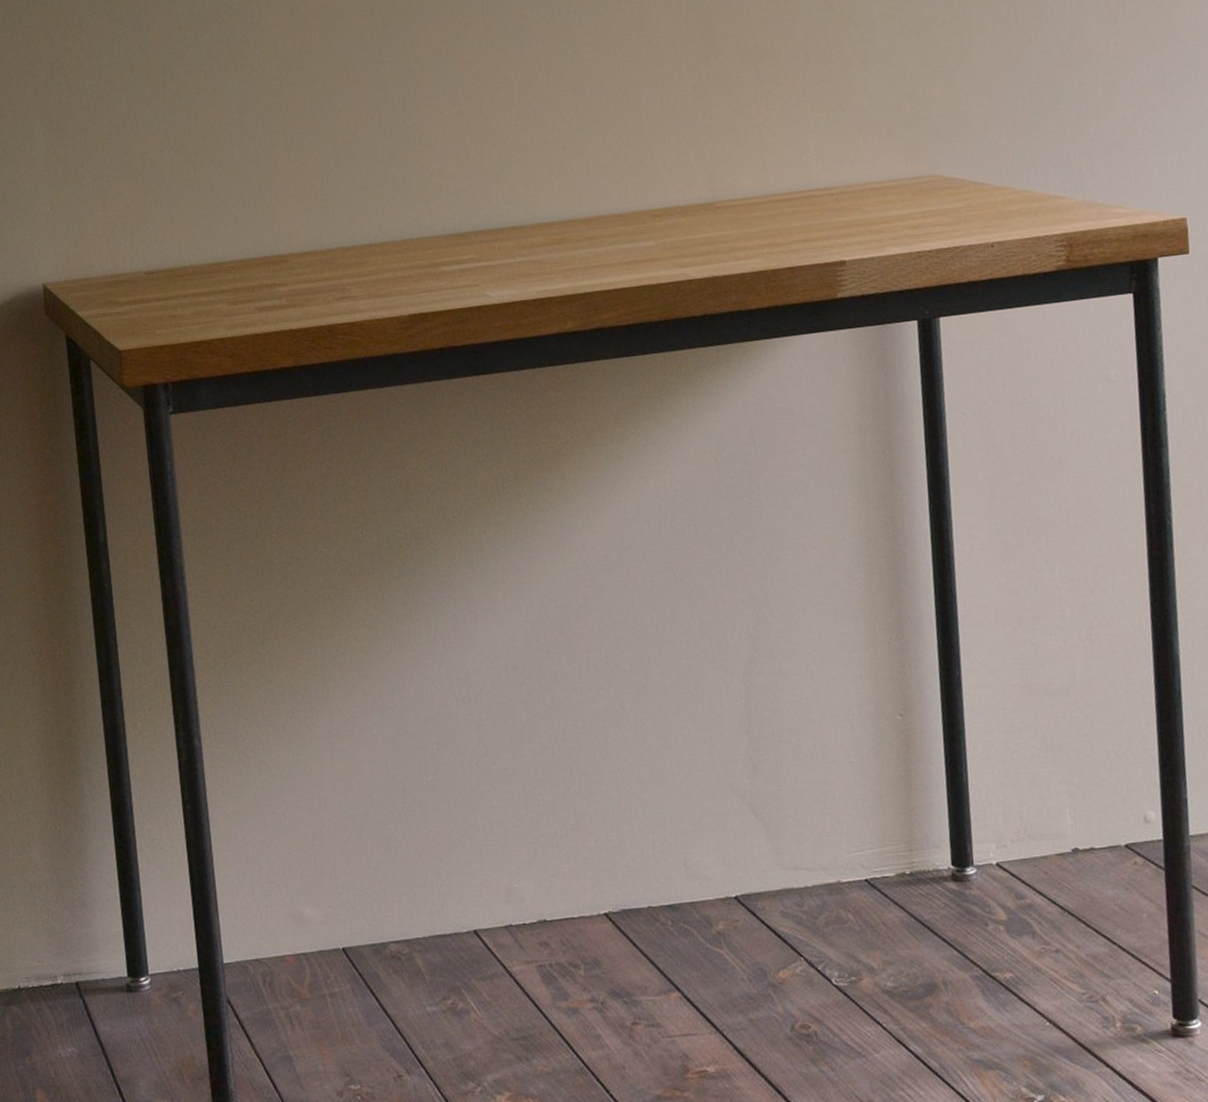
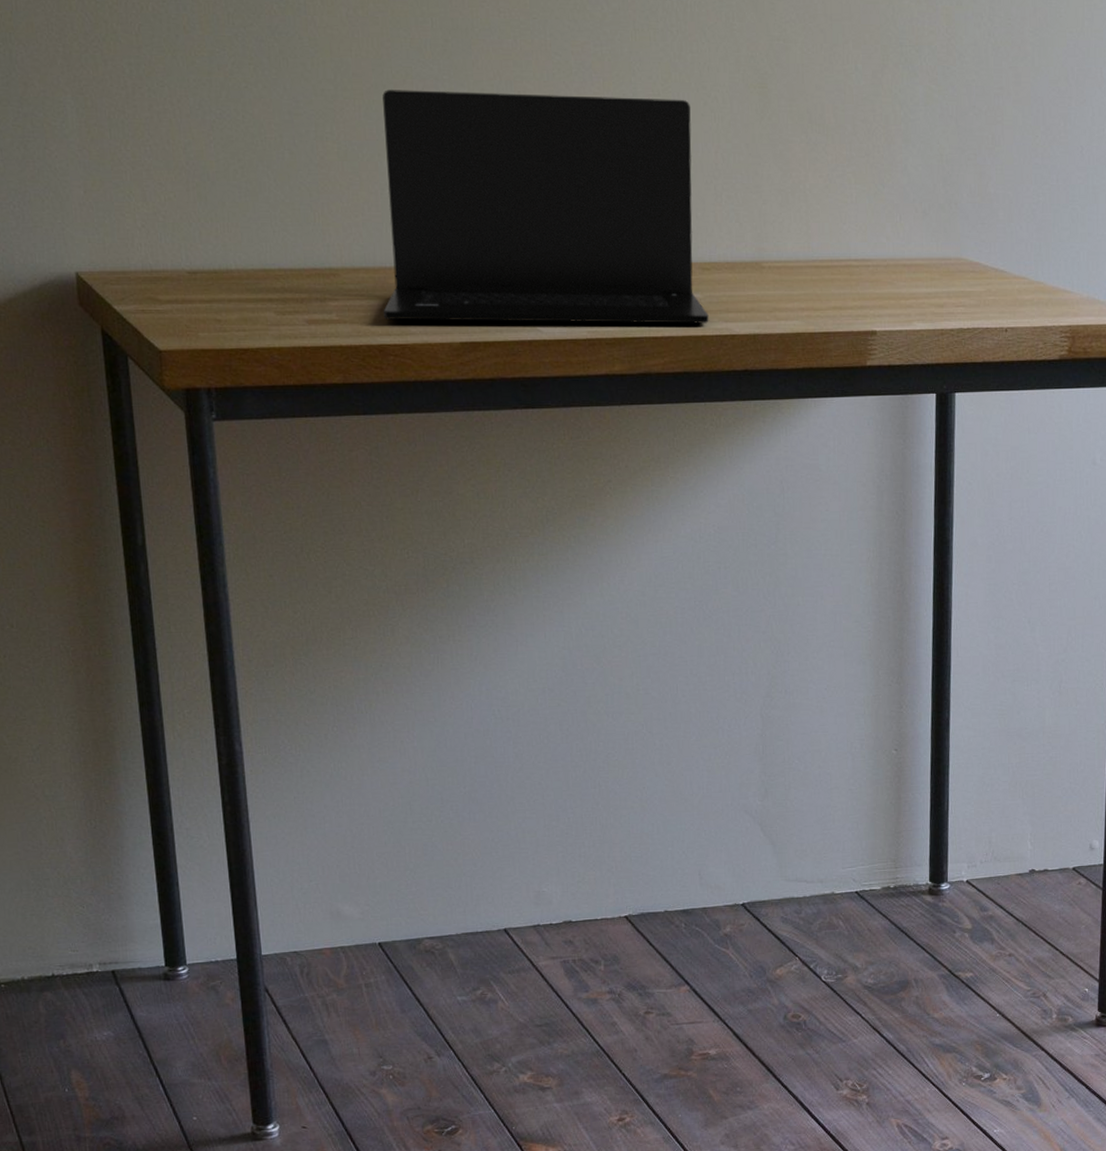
laptop: none [326,50,663,300] -> present [382,89,709,324]

